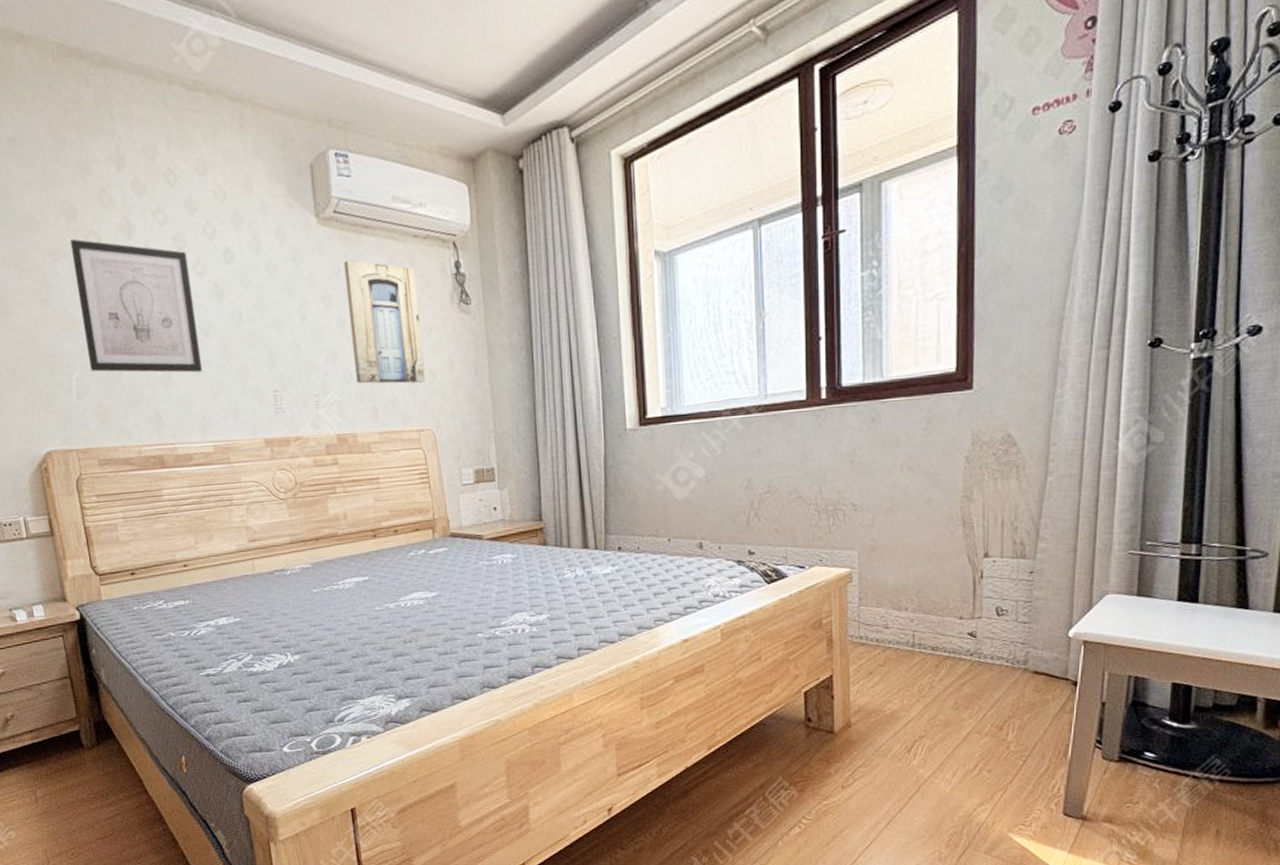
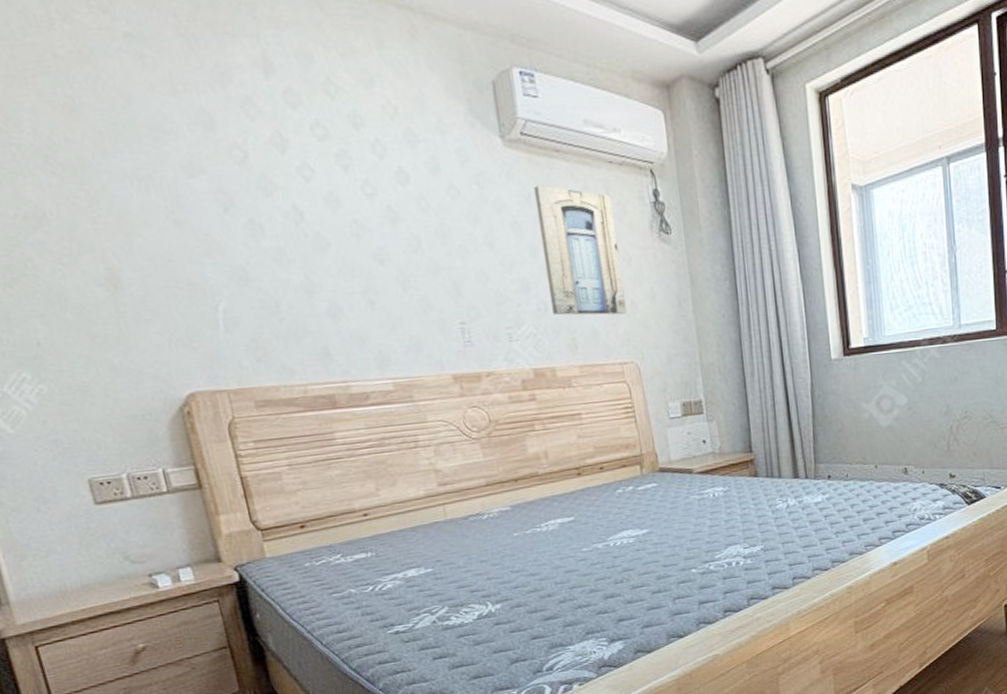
wall art: present [69,238,202,373] -> none [208,152,377,304]

